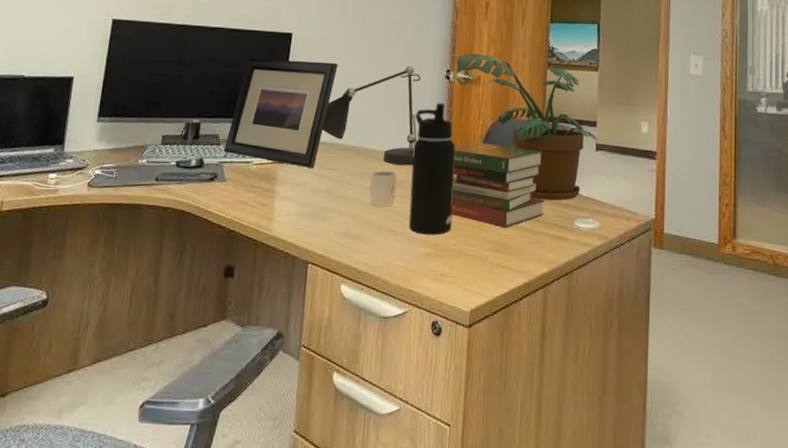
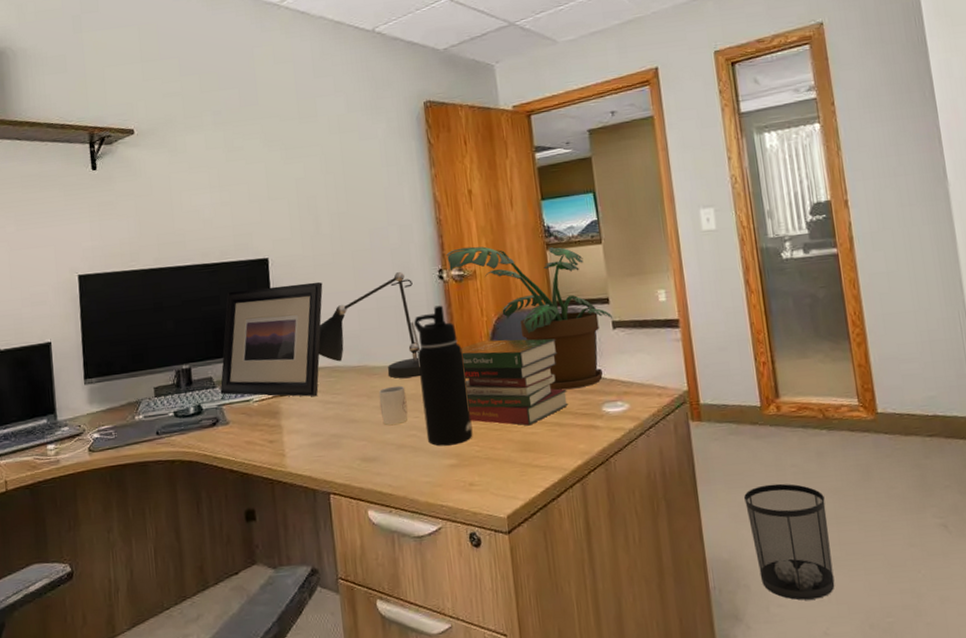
waste bin: none [690,318,764,435] -> present [743,483,835,600]

